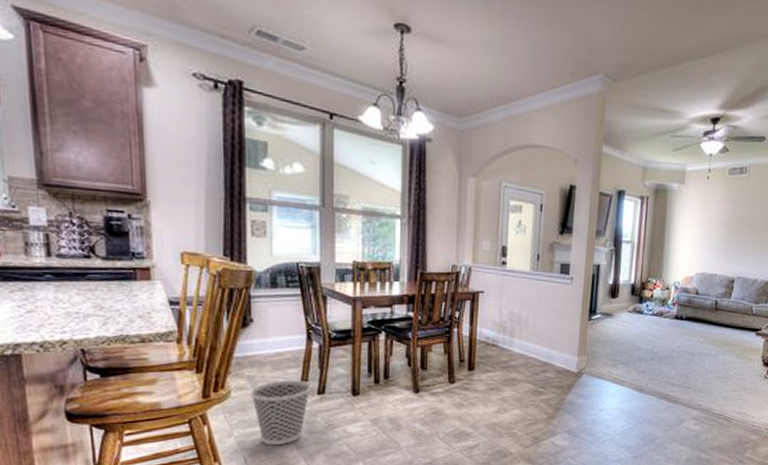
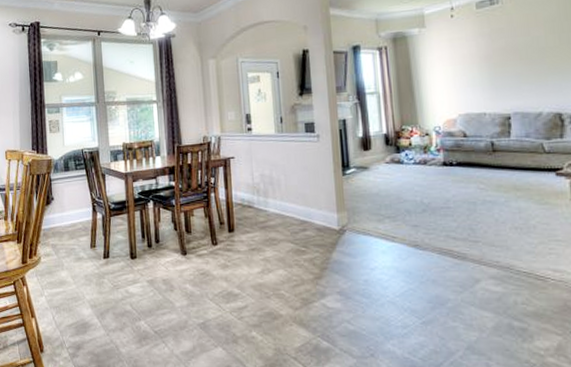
wastebasket: present [250,380,312,446] -> none [54,247,99,304]

